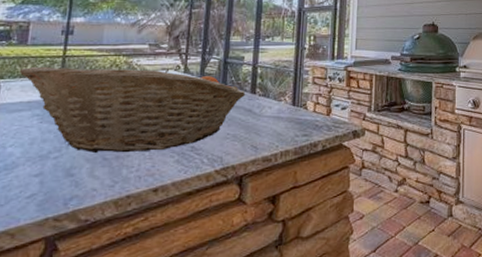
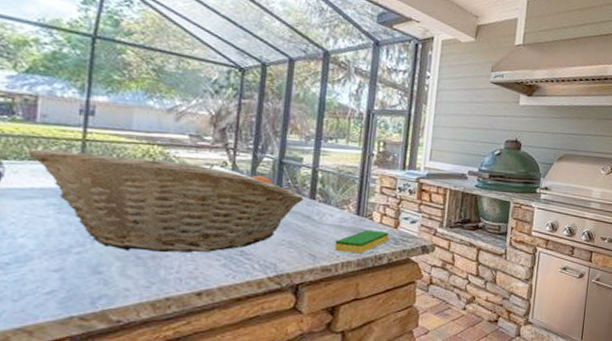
dish sponge: none [274,119,322,143] -> present [334,229,389,254]

